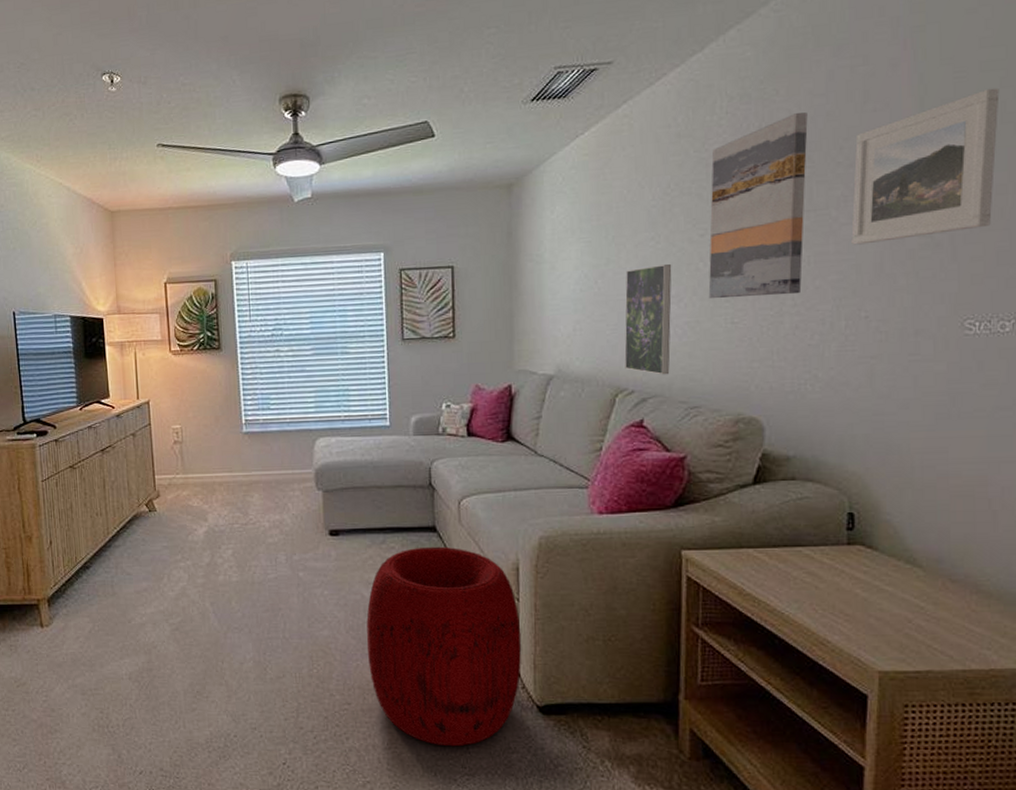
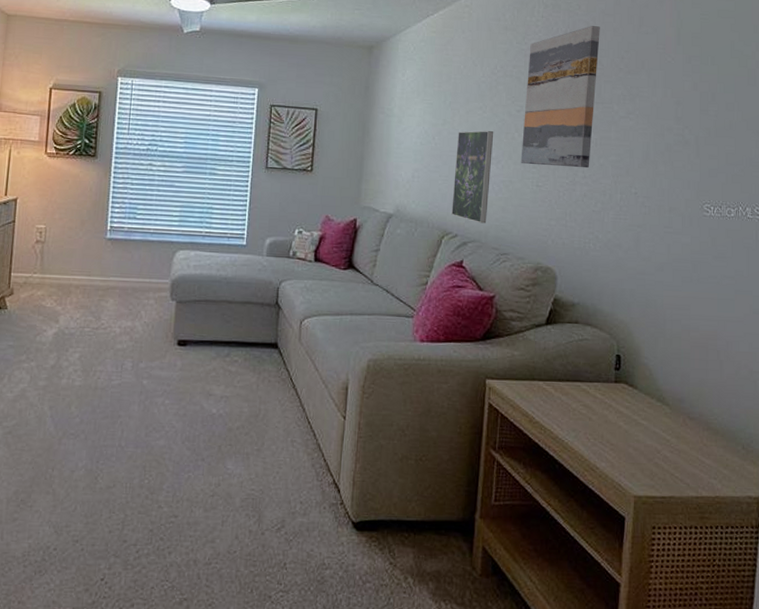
pouf: present [366,546,522,747] -> none [199,362,345,562]
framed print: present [851,87,1000,245] -> none [627,30,730,135]

